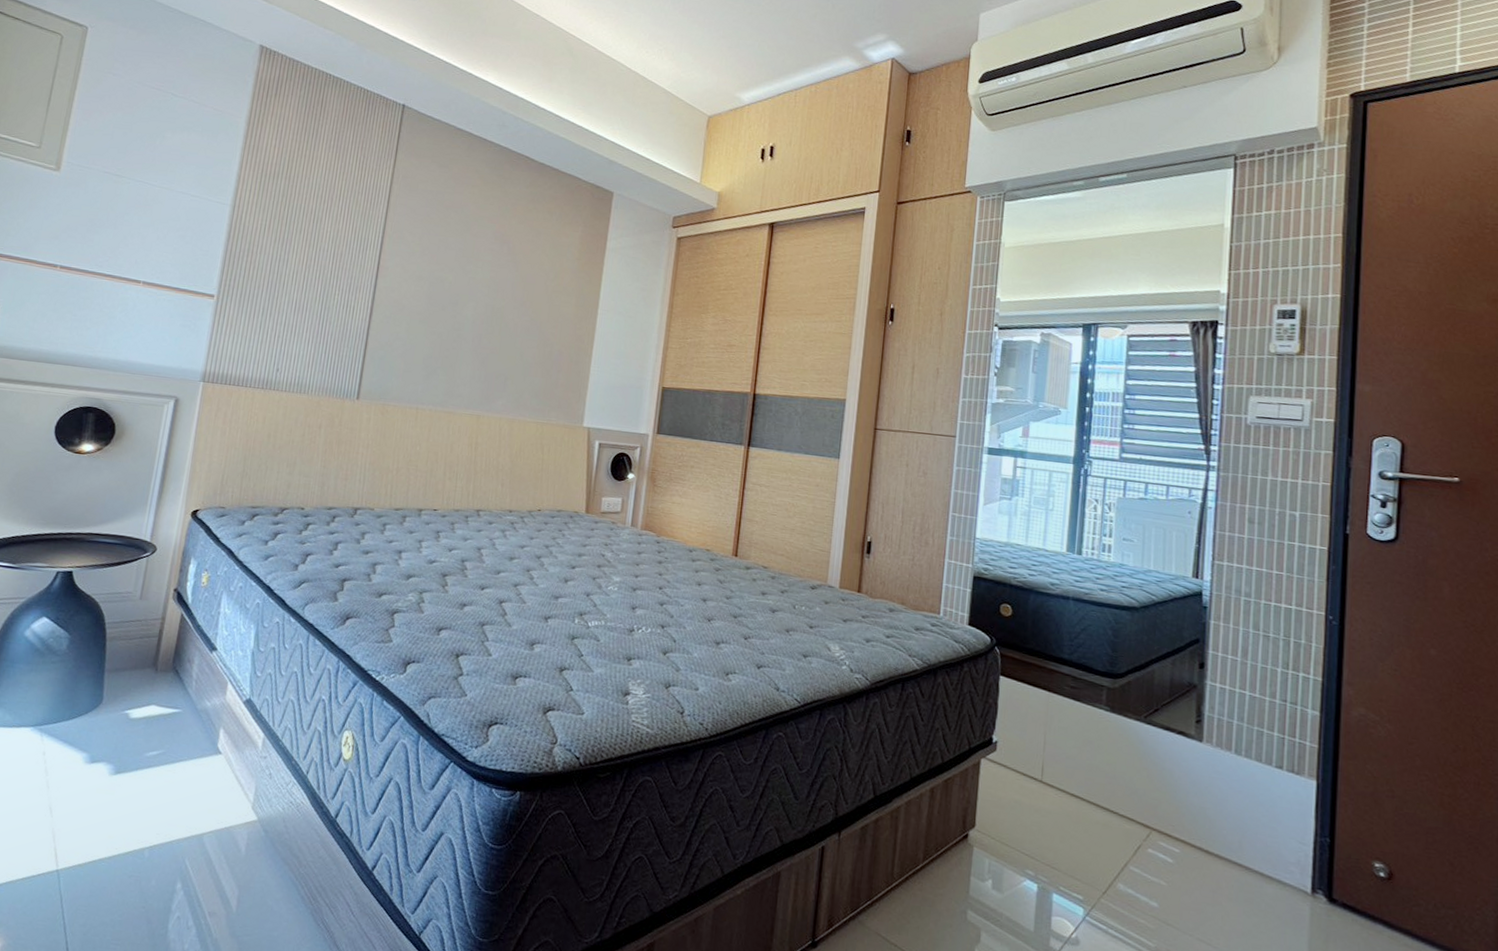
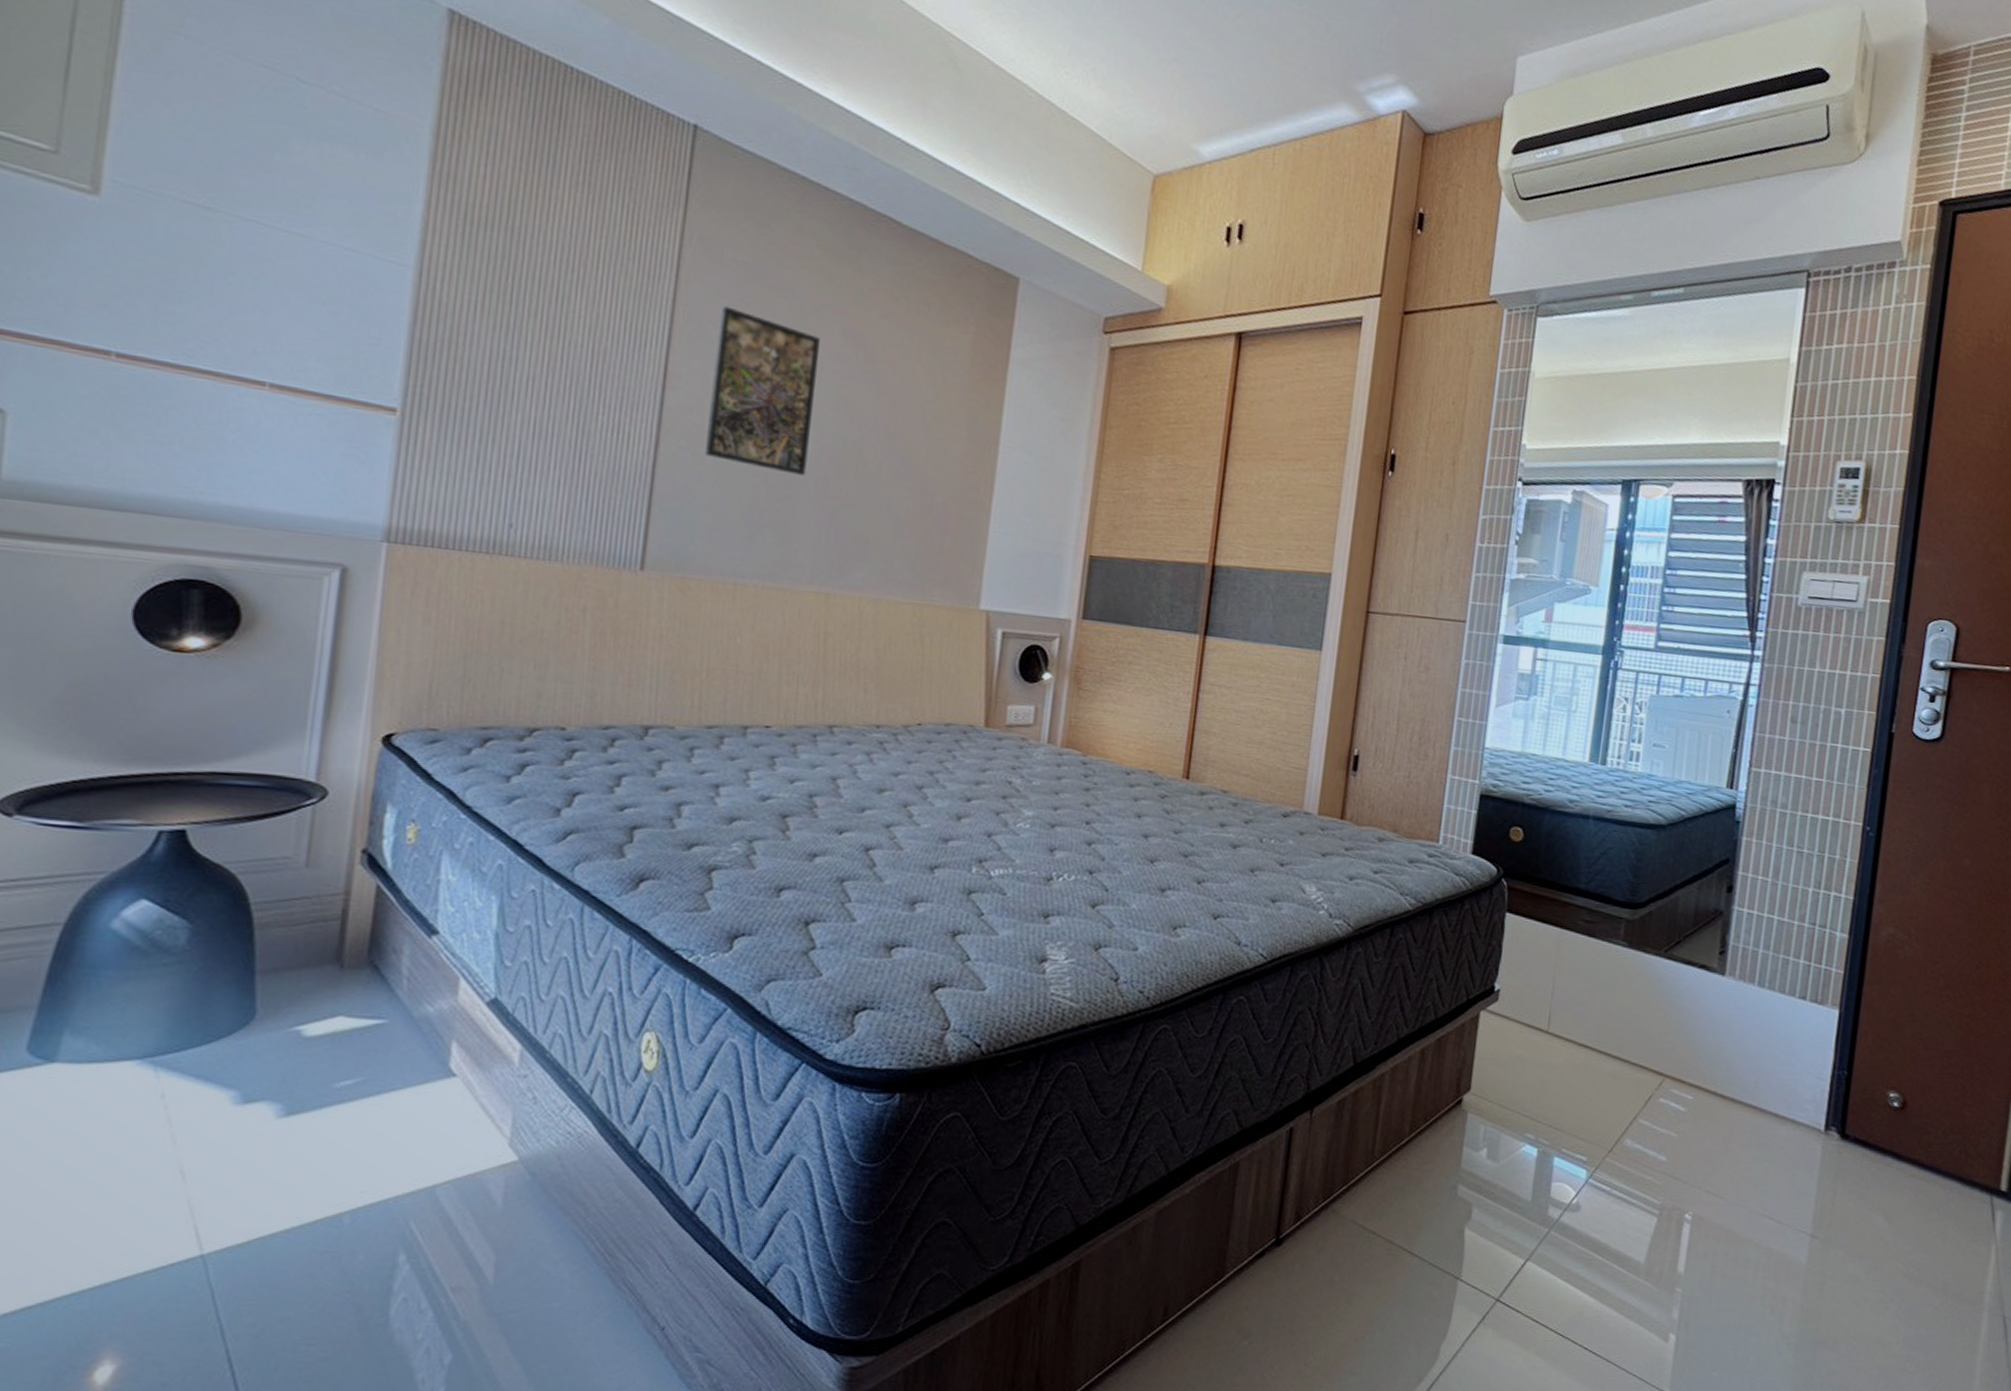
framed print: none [401,220,479,333] -> present [705,305,821,476]

